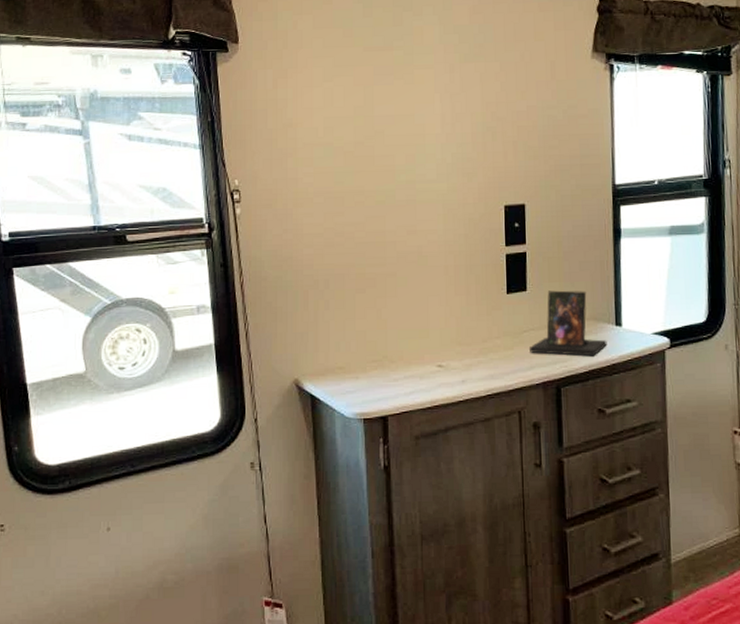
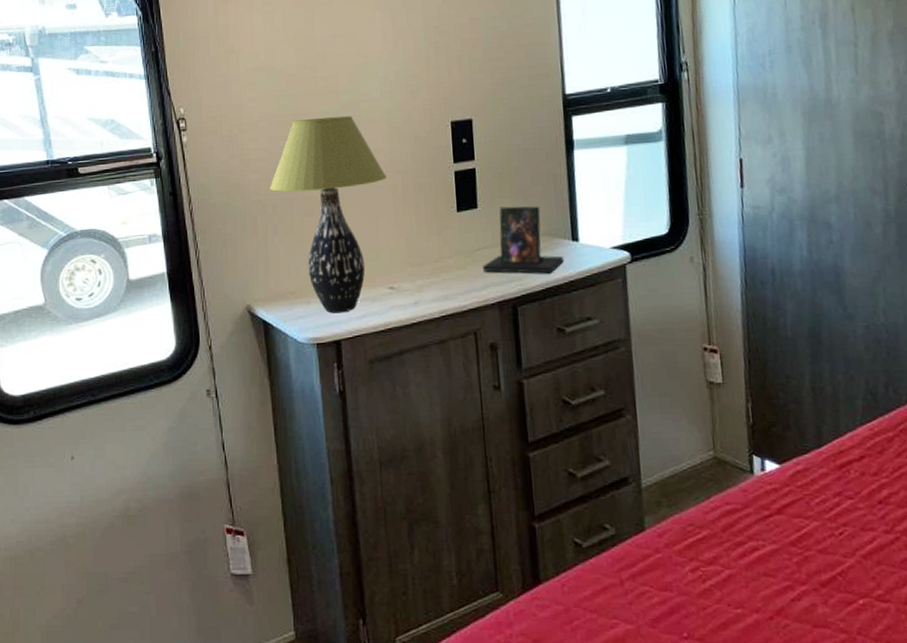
table lamp: none [323,194,441,390] -> present [270,115,388,314]

